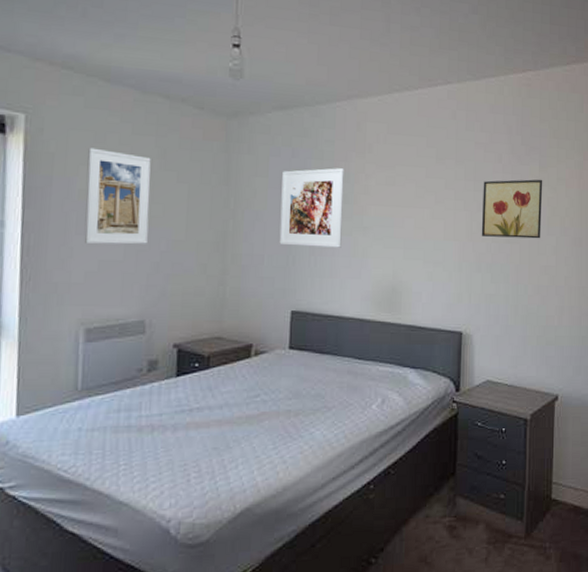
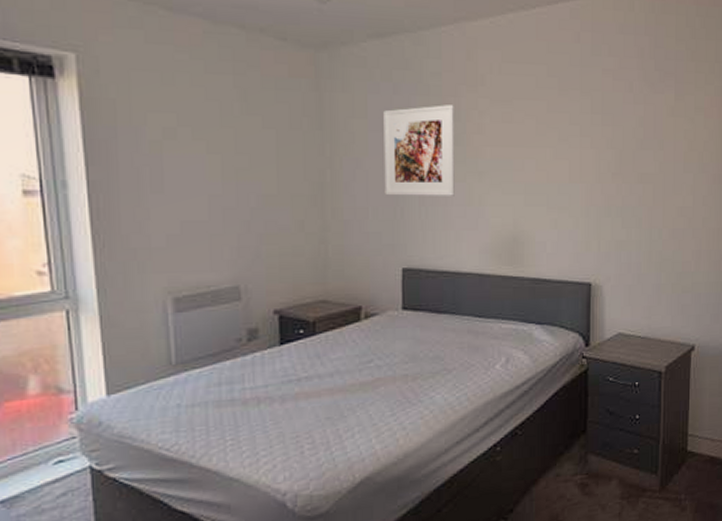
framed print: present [84,147,151,245] -> none [155,91,234,204]
wall art: present [481,179,543,239] -> none [610,109,679,177]

